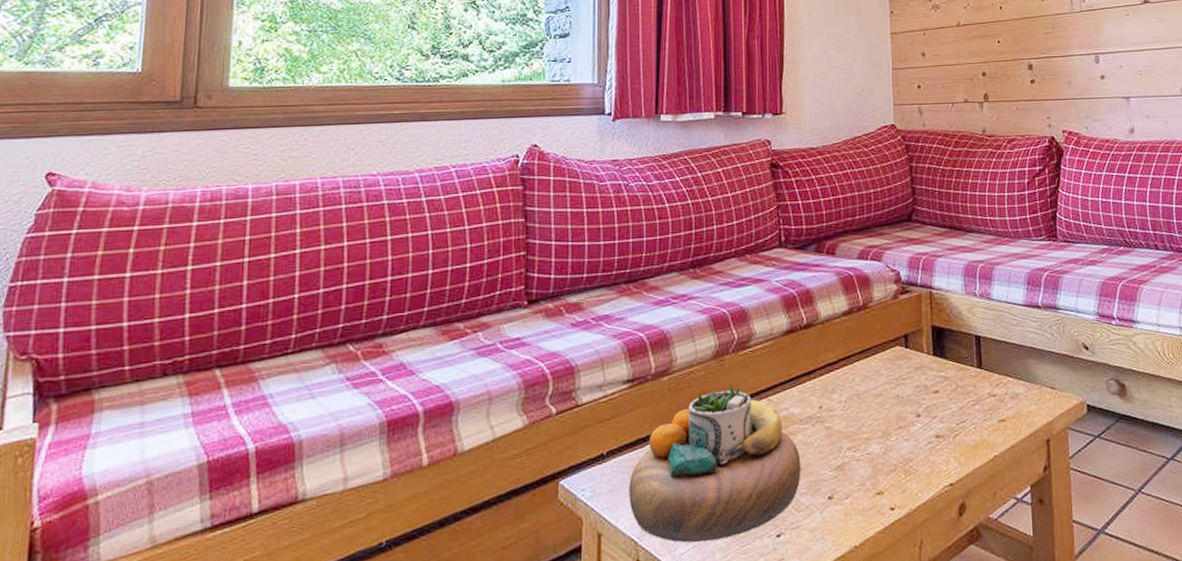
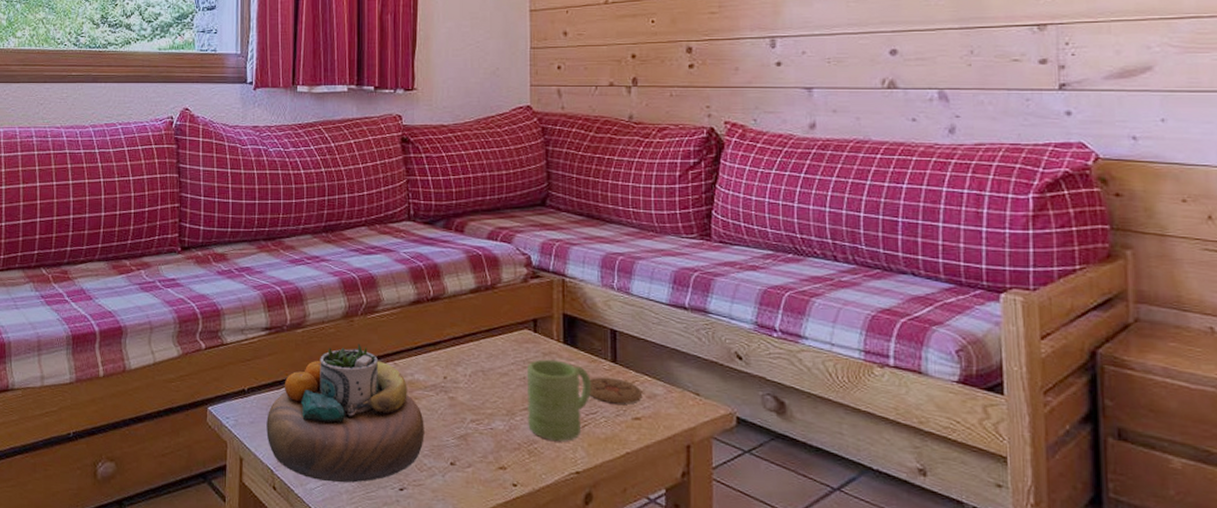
mug: none [900,373,961,456] -> present [526,359,592,441]
coaster: none [958,383,1006,409] -> present [589,377,643,404]

